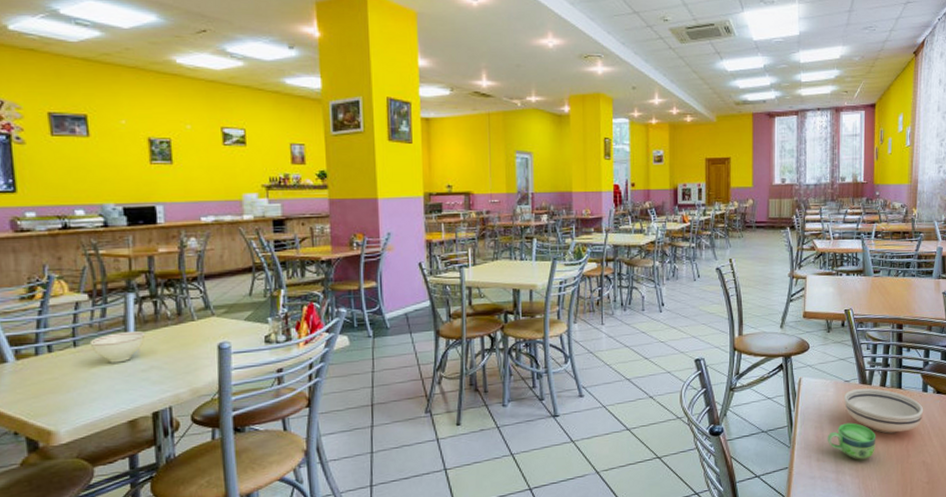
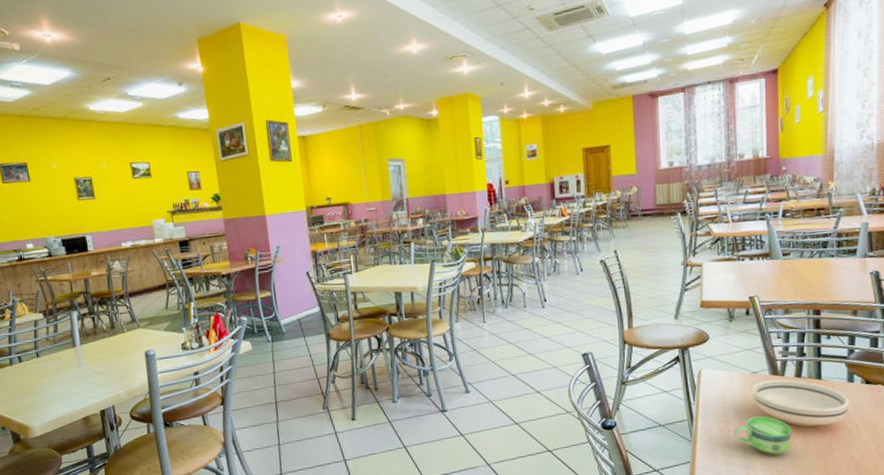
bowl: present [89,331,146,363] -> none [48,343,89,370]

